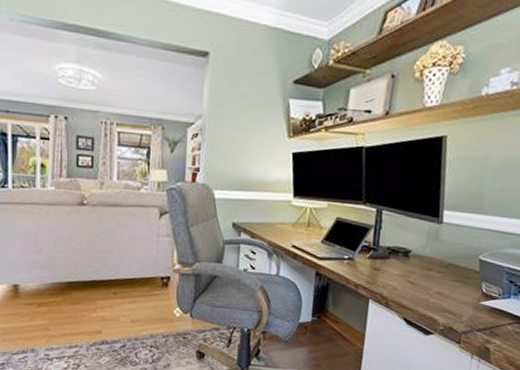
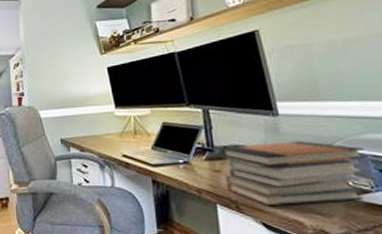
book stack: none [381,247,504,305] -> present [221,141,366,207]

